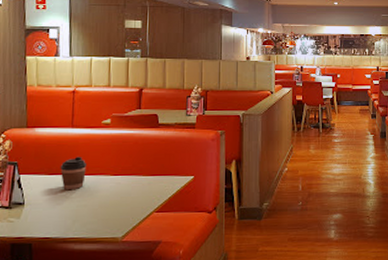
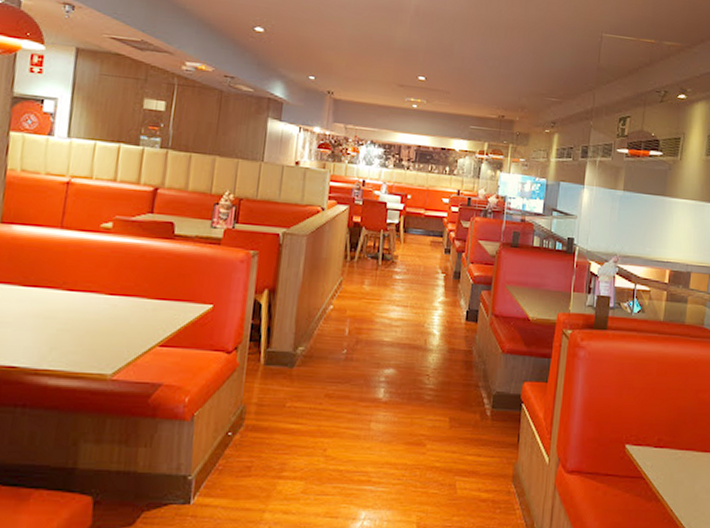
coffee cup: present [60,156,88,191] -> none [39,265,77,309]

